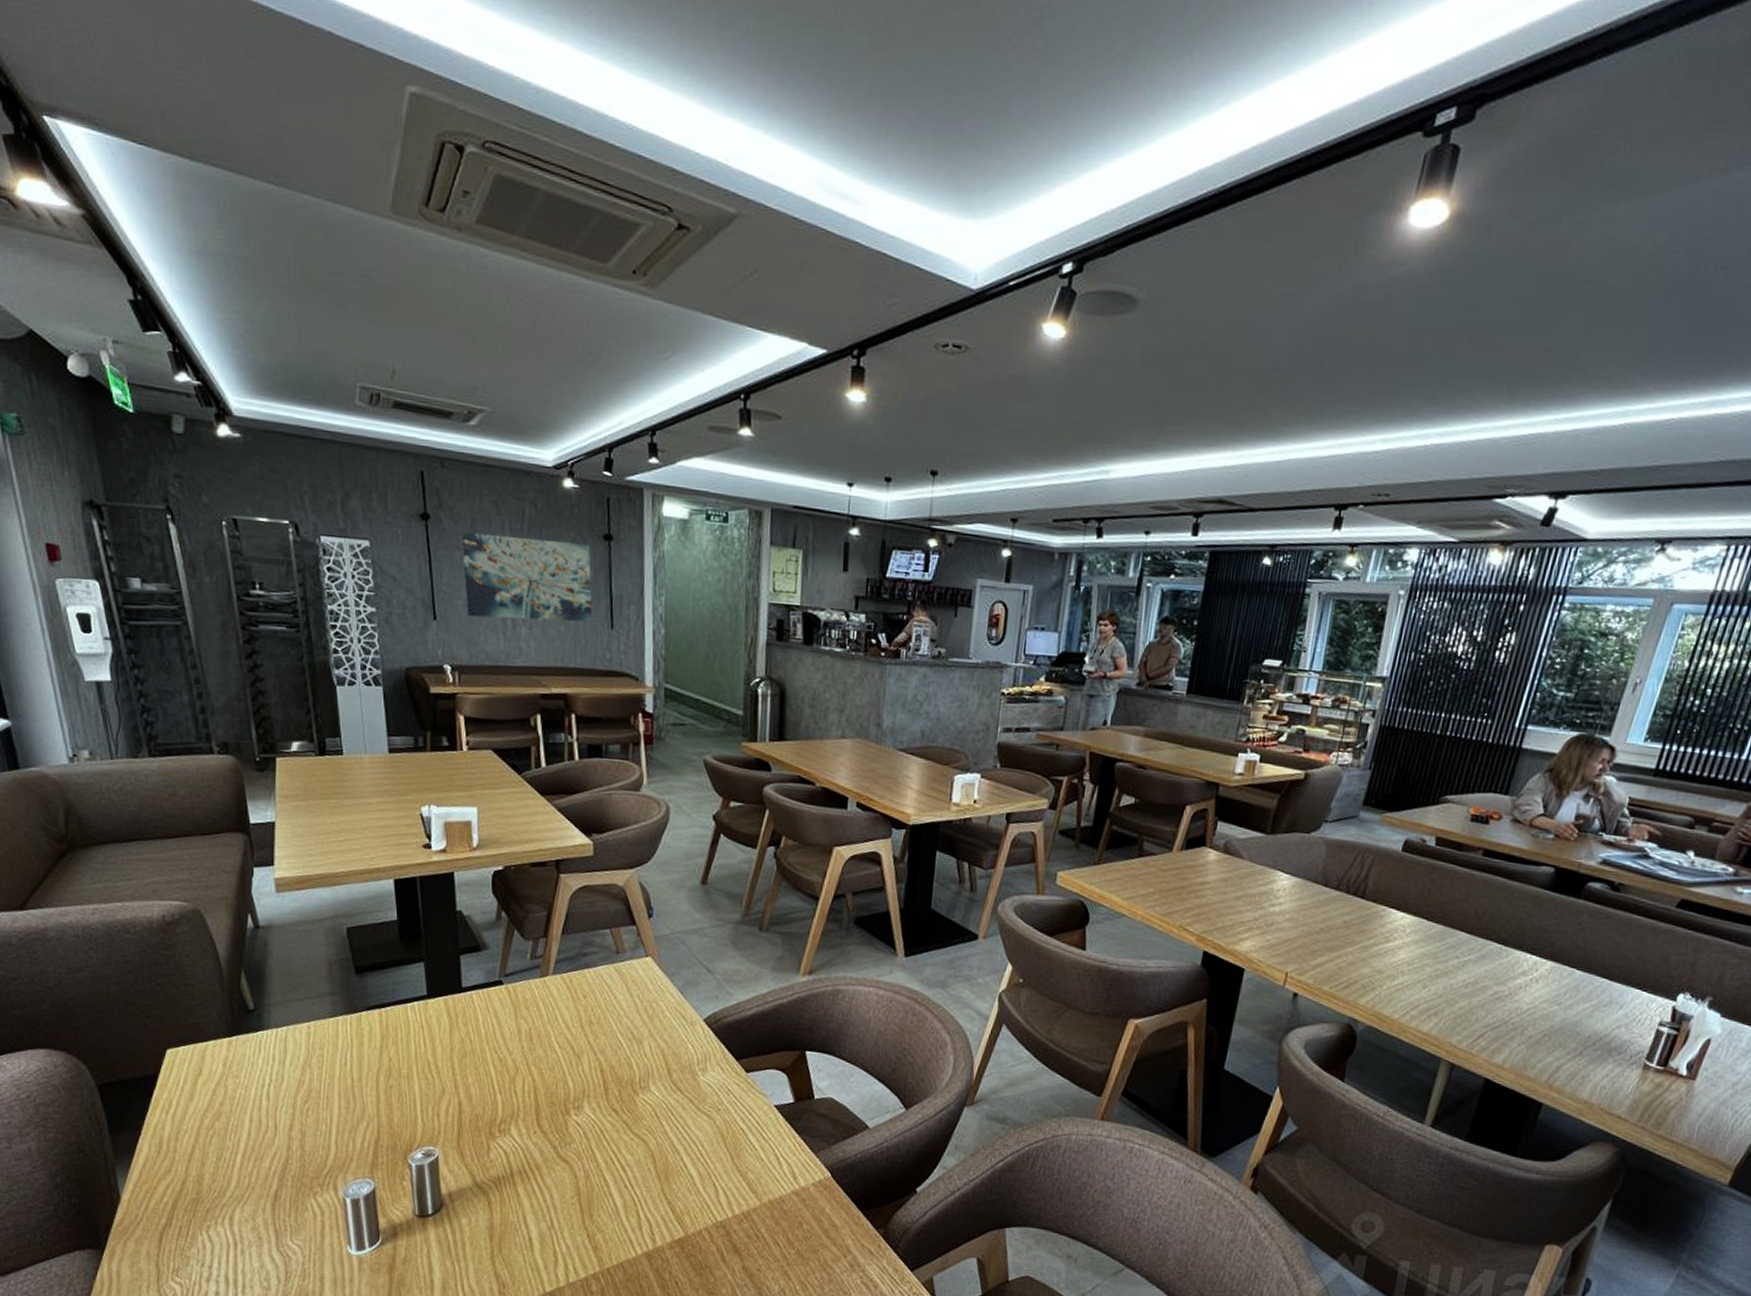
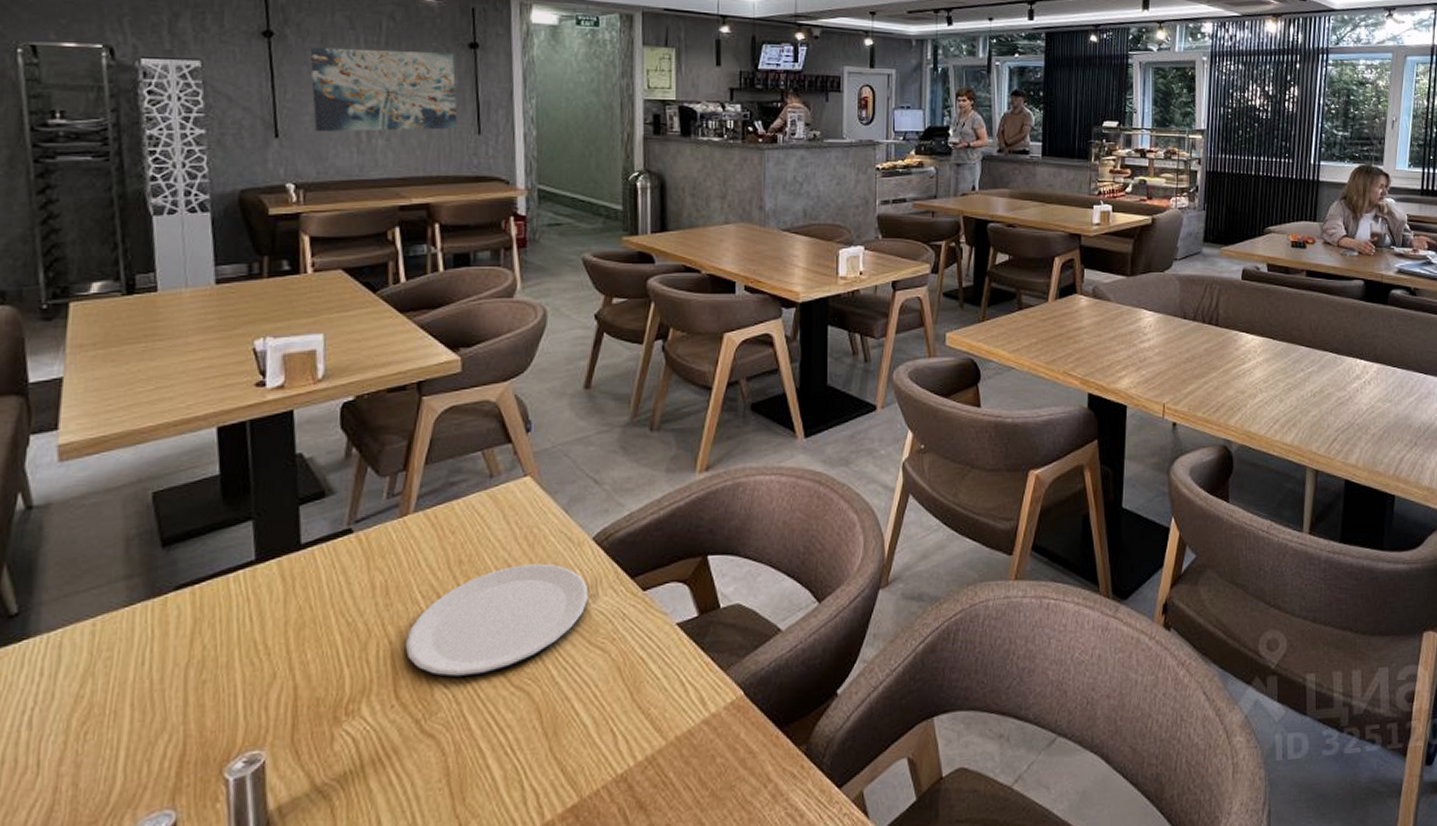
plate: none [545,1033,699,1119] -> present [405,563,589,678]

